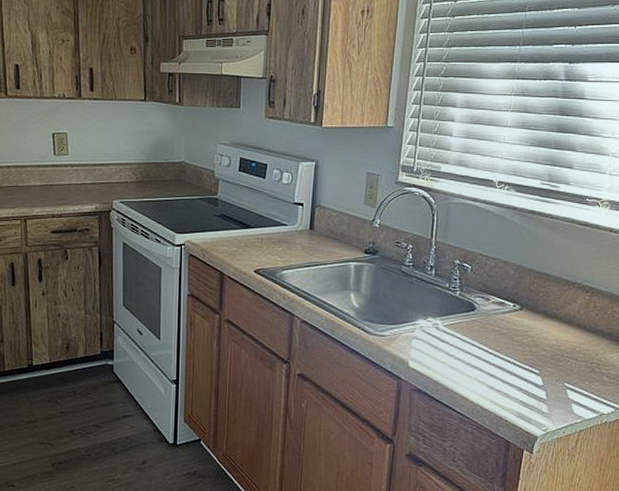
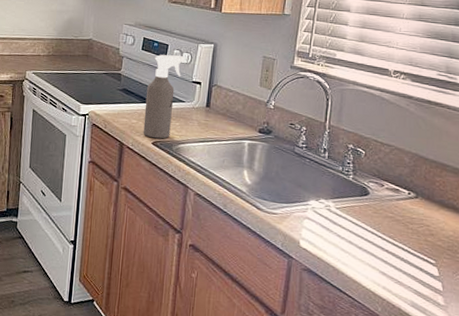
spray bottle: none [244,175,285,266] -> present [143,54,185,139]

